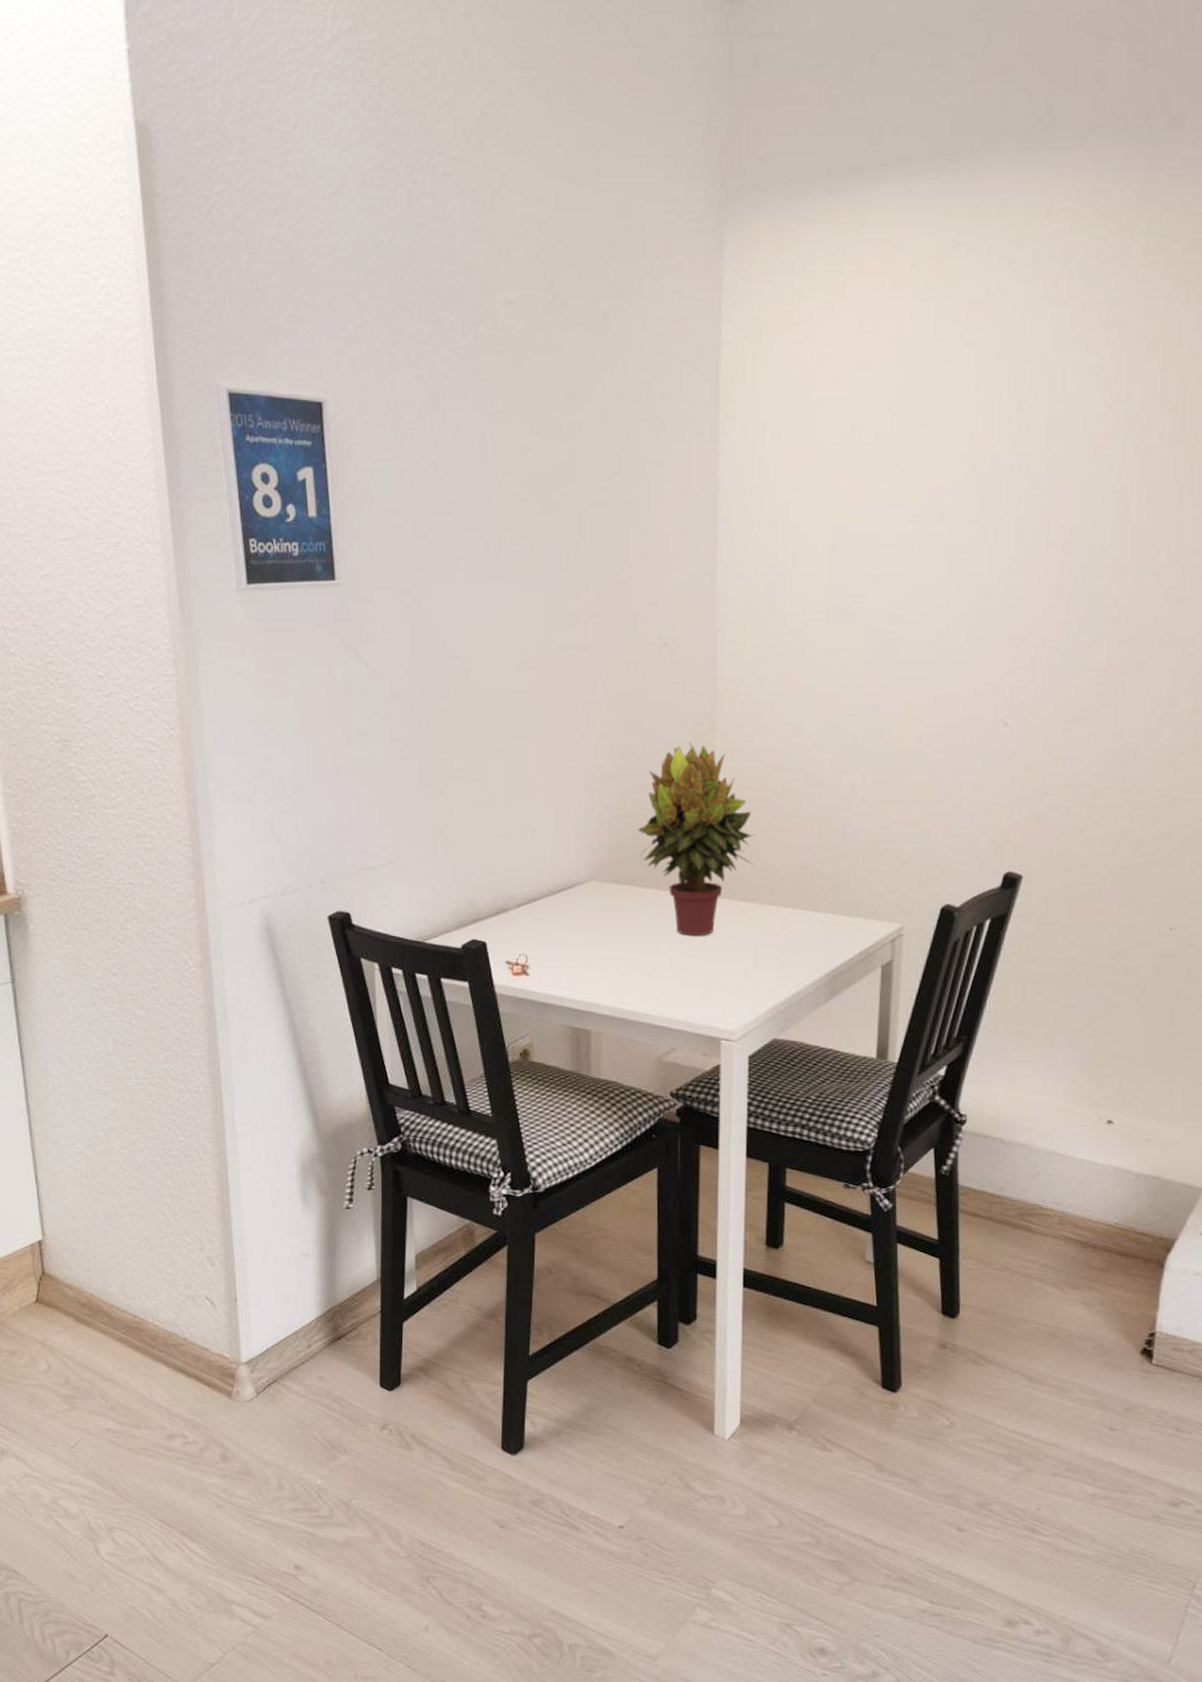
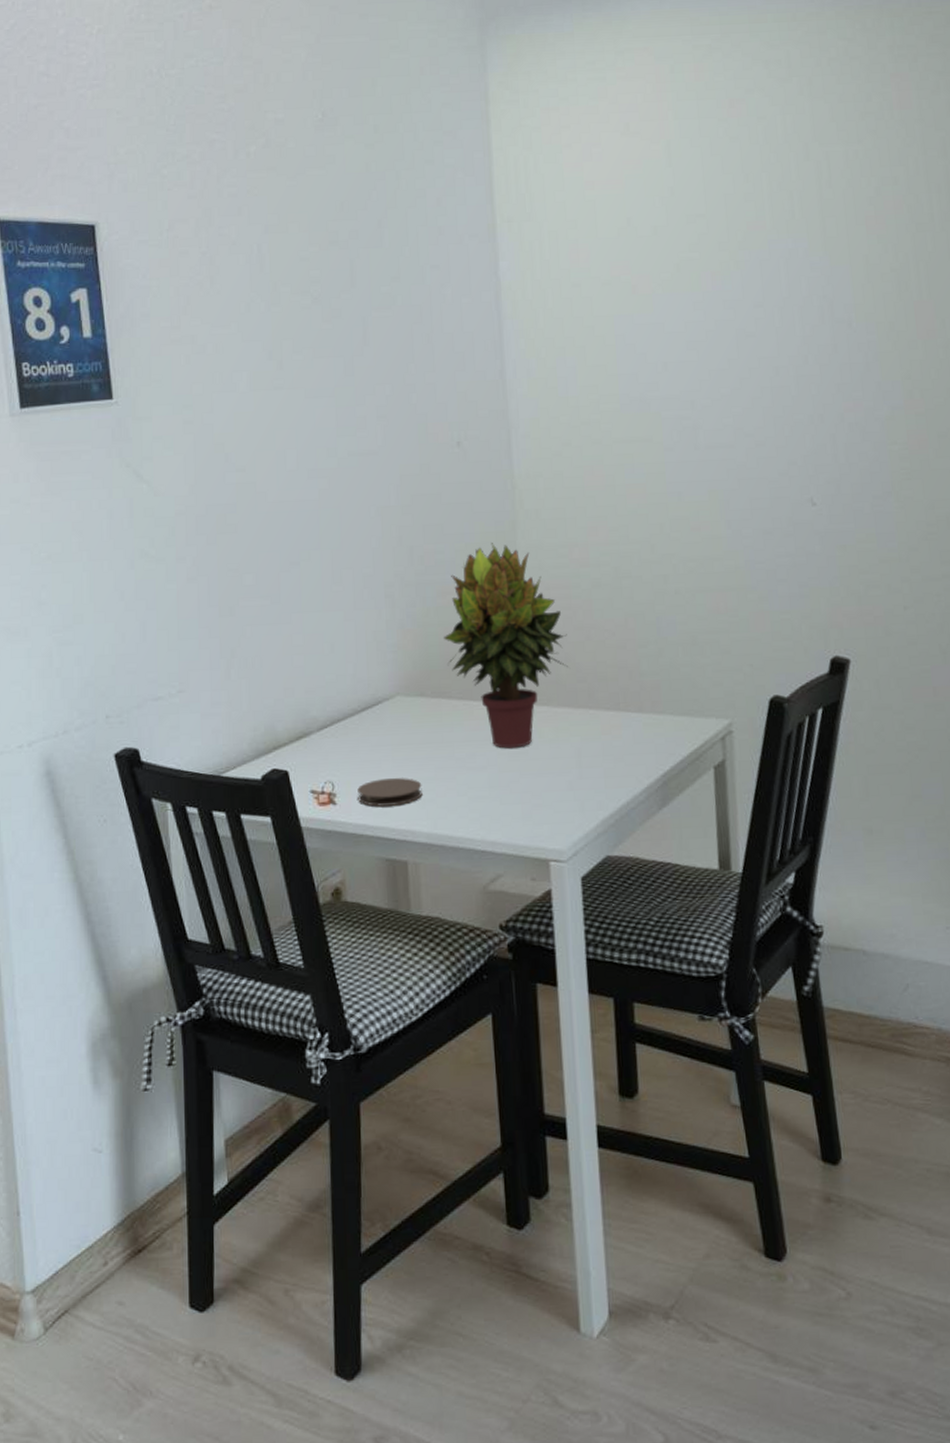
coaster: none [549,955,609,980] -> present [357,777,423,807]

